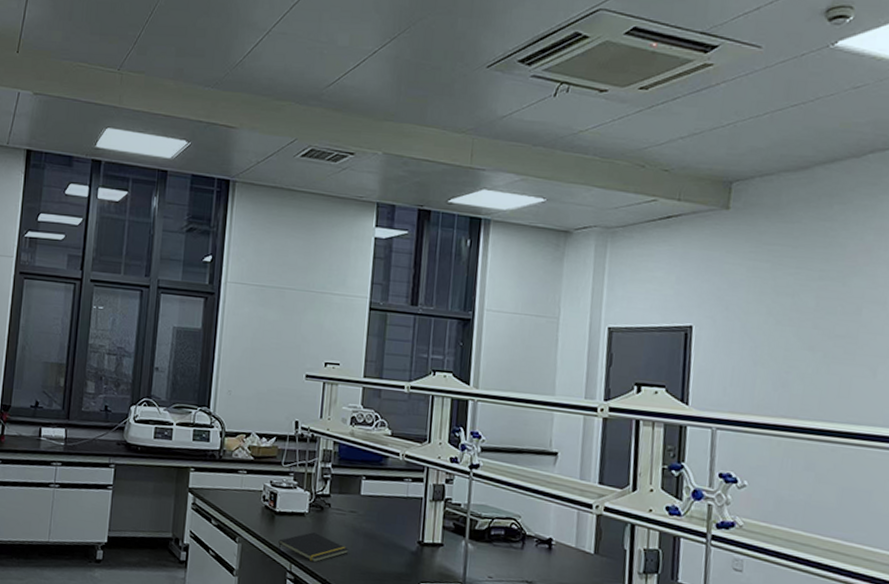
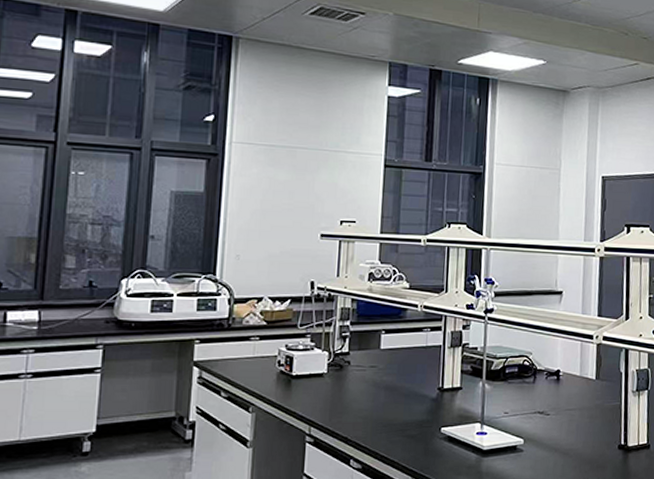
notepad: present [277,532,349,563] -> none [295,392,370,422]

